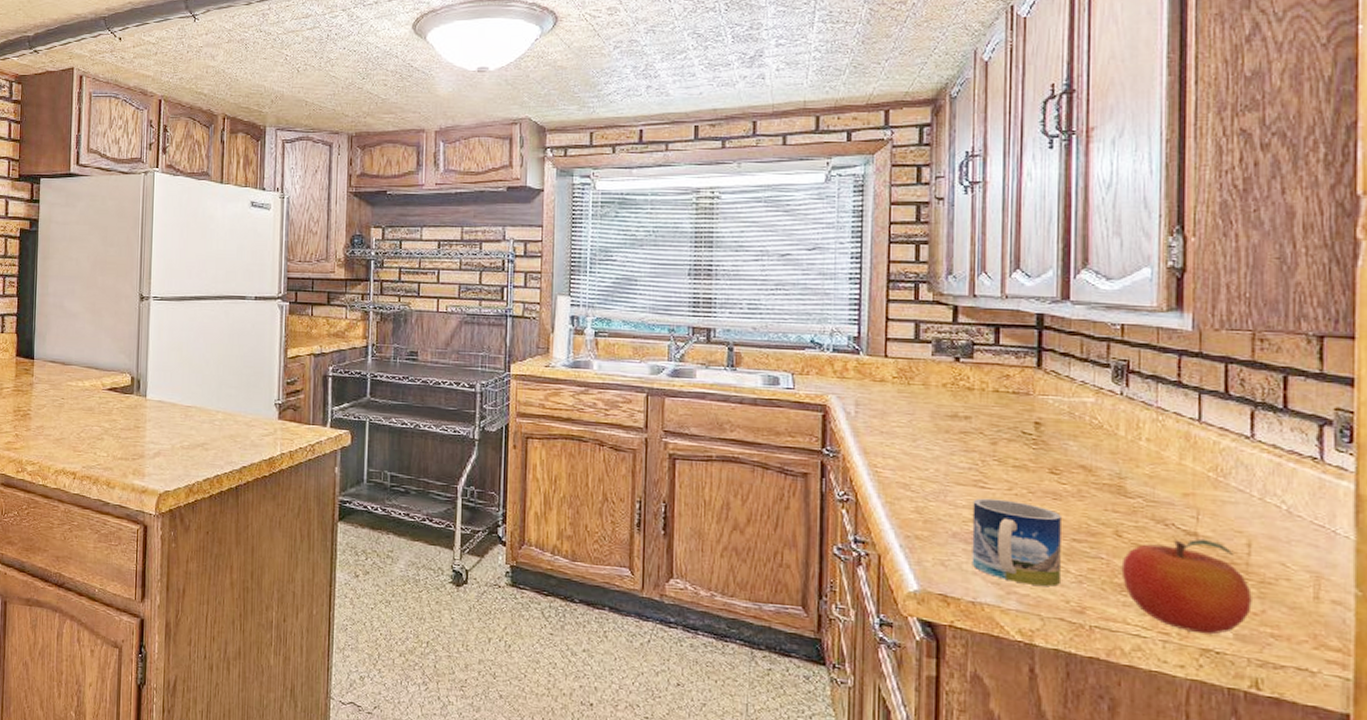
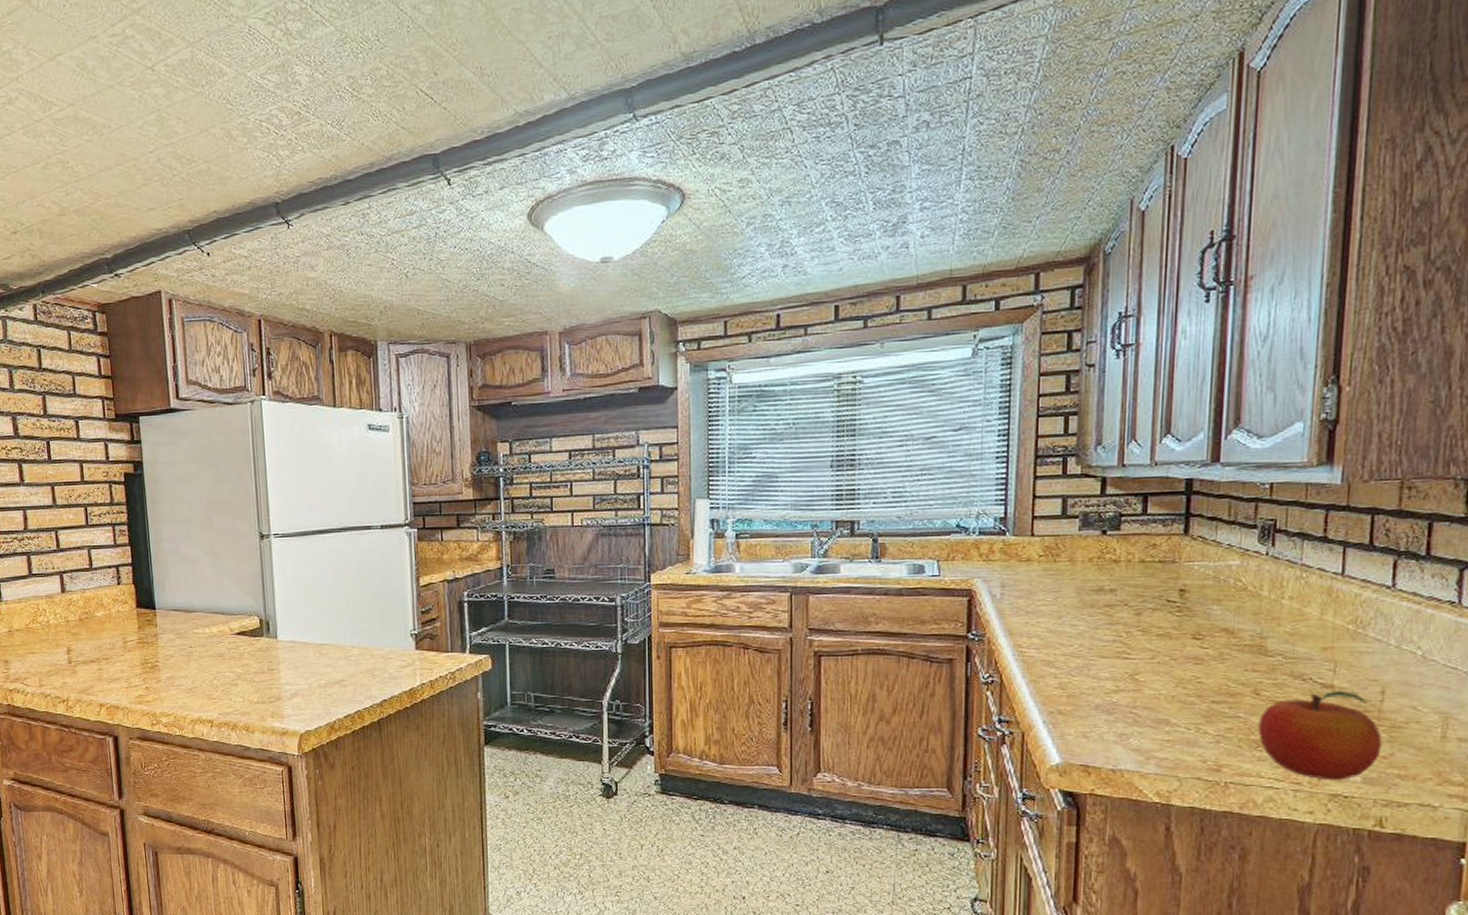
mug: present [972,498,1061,587] -> none [1113,668,1202,748]

